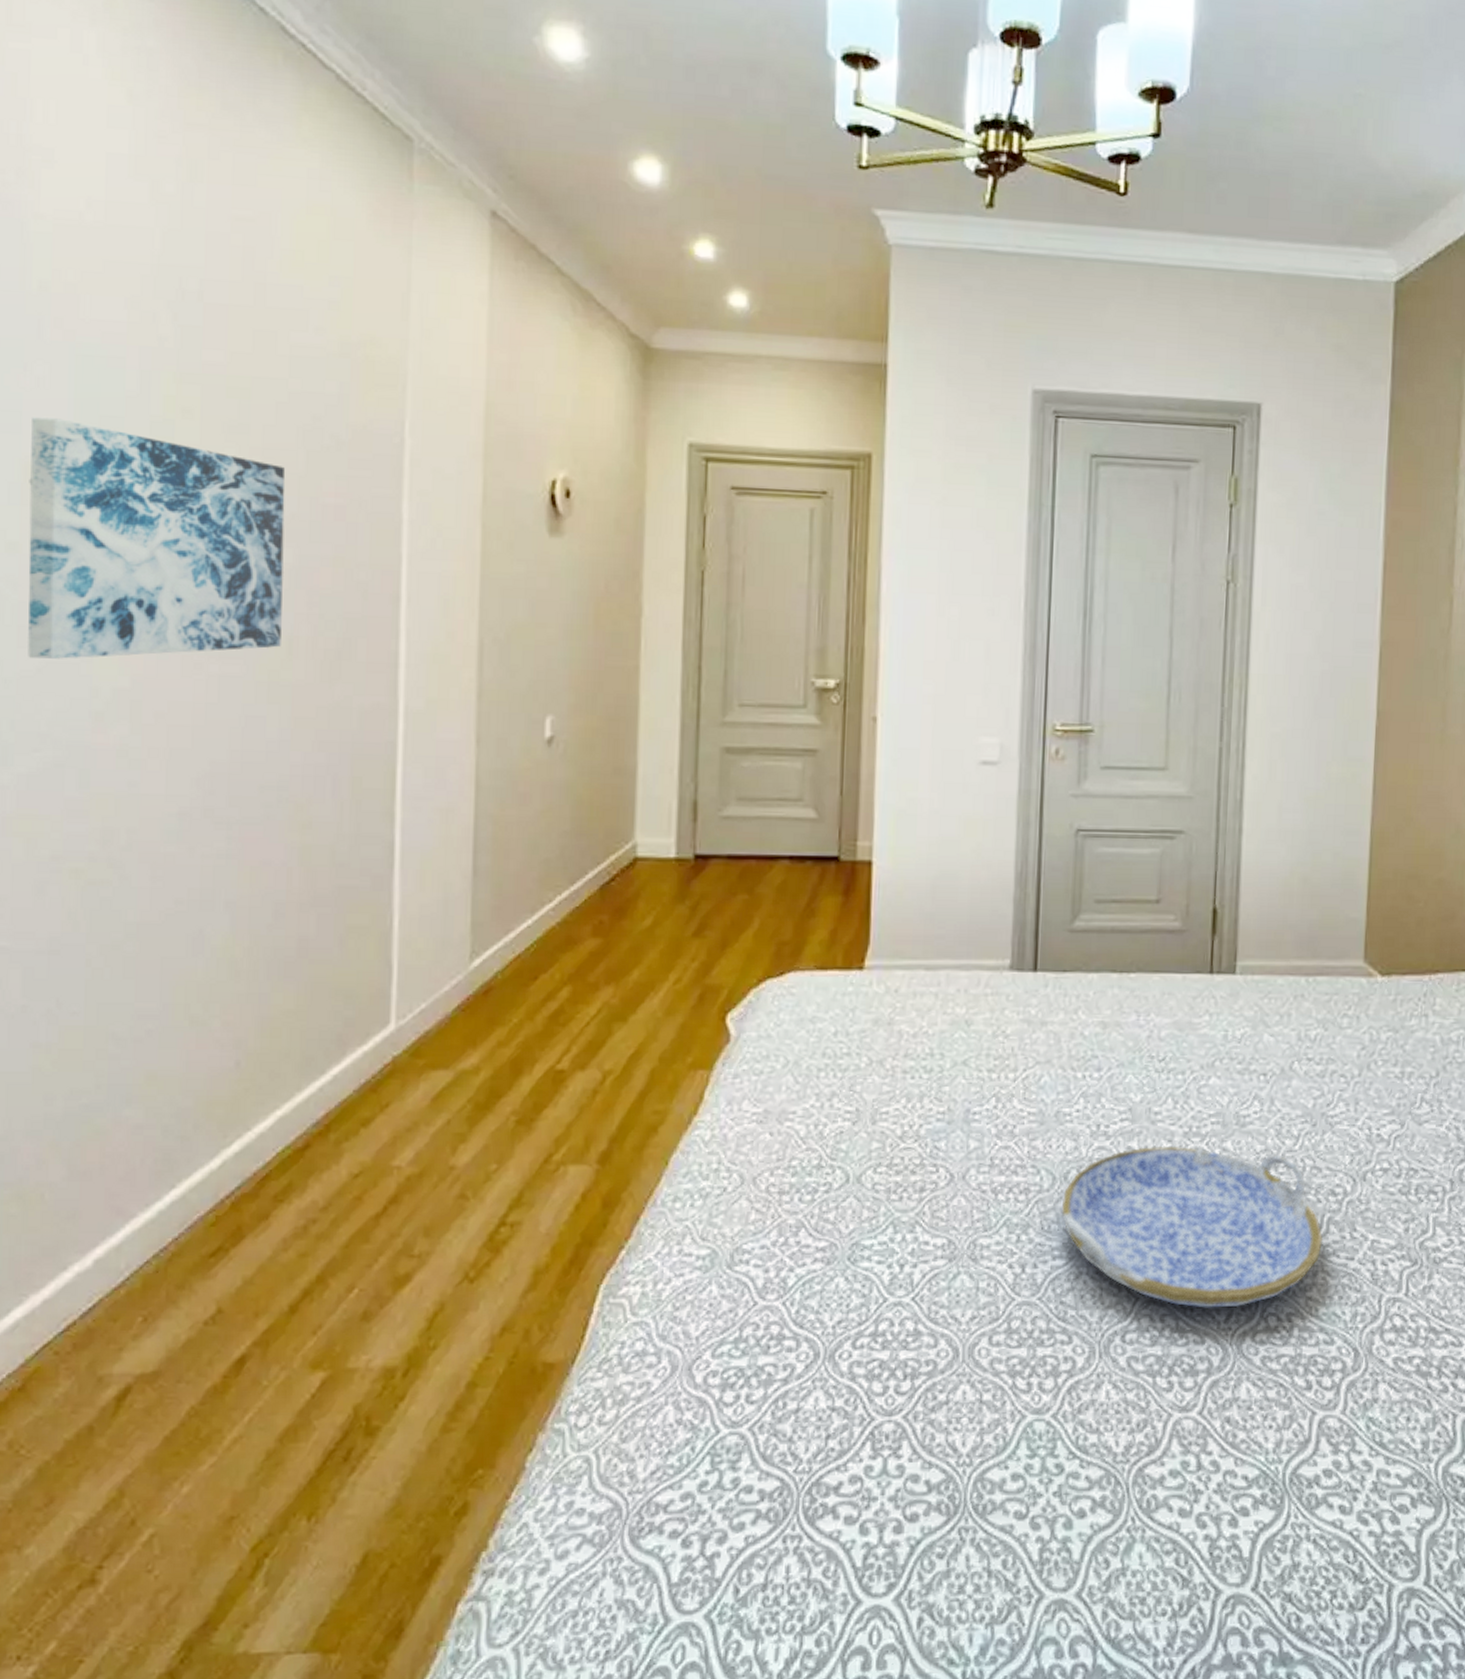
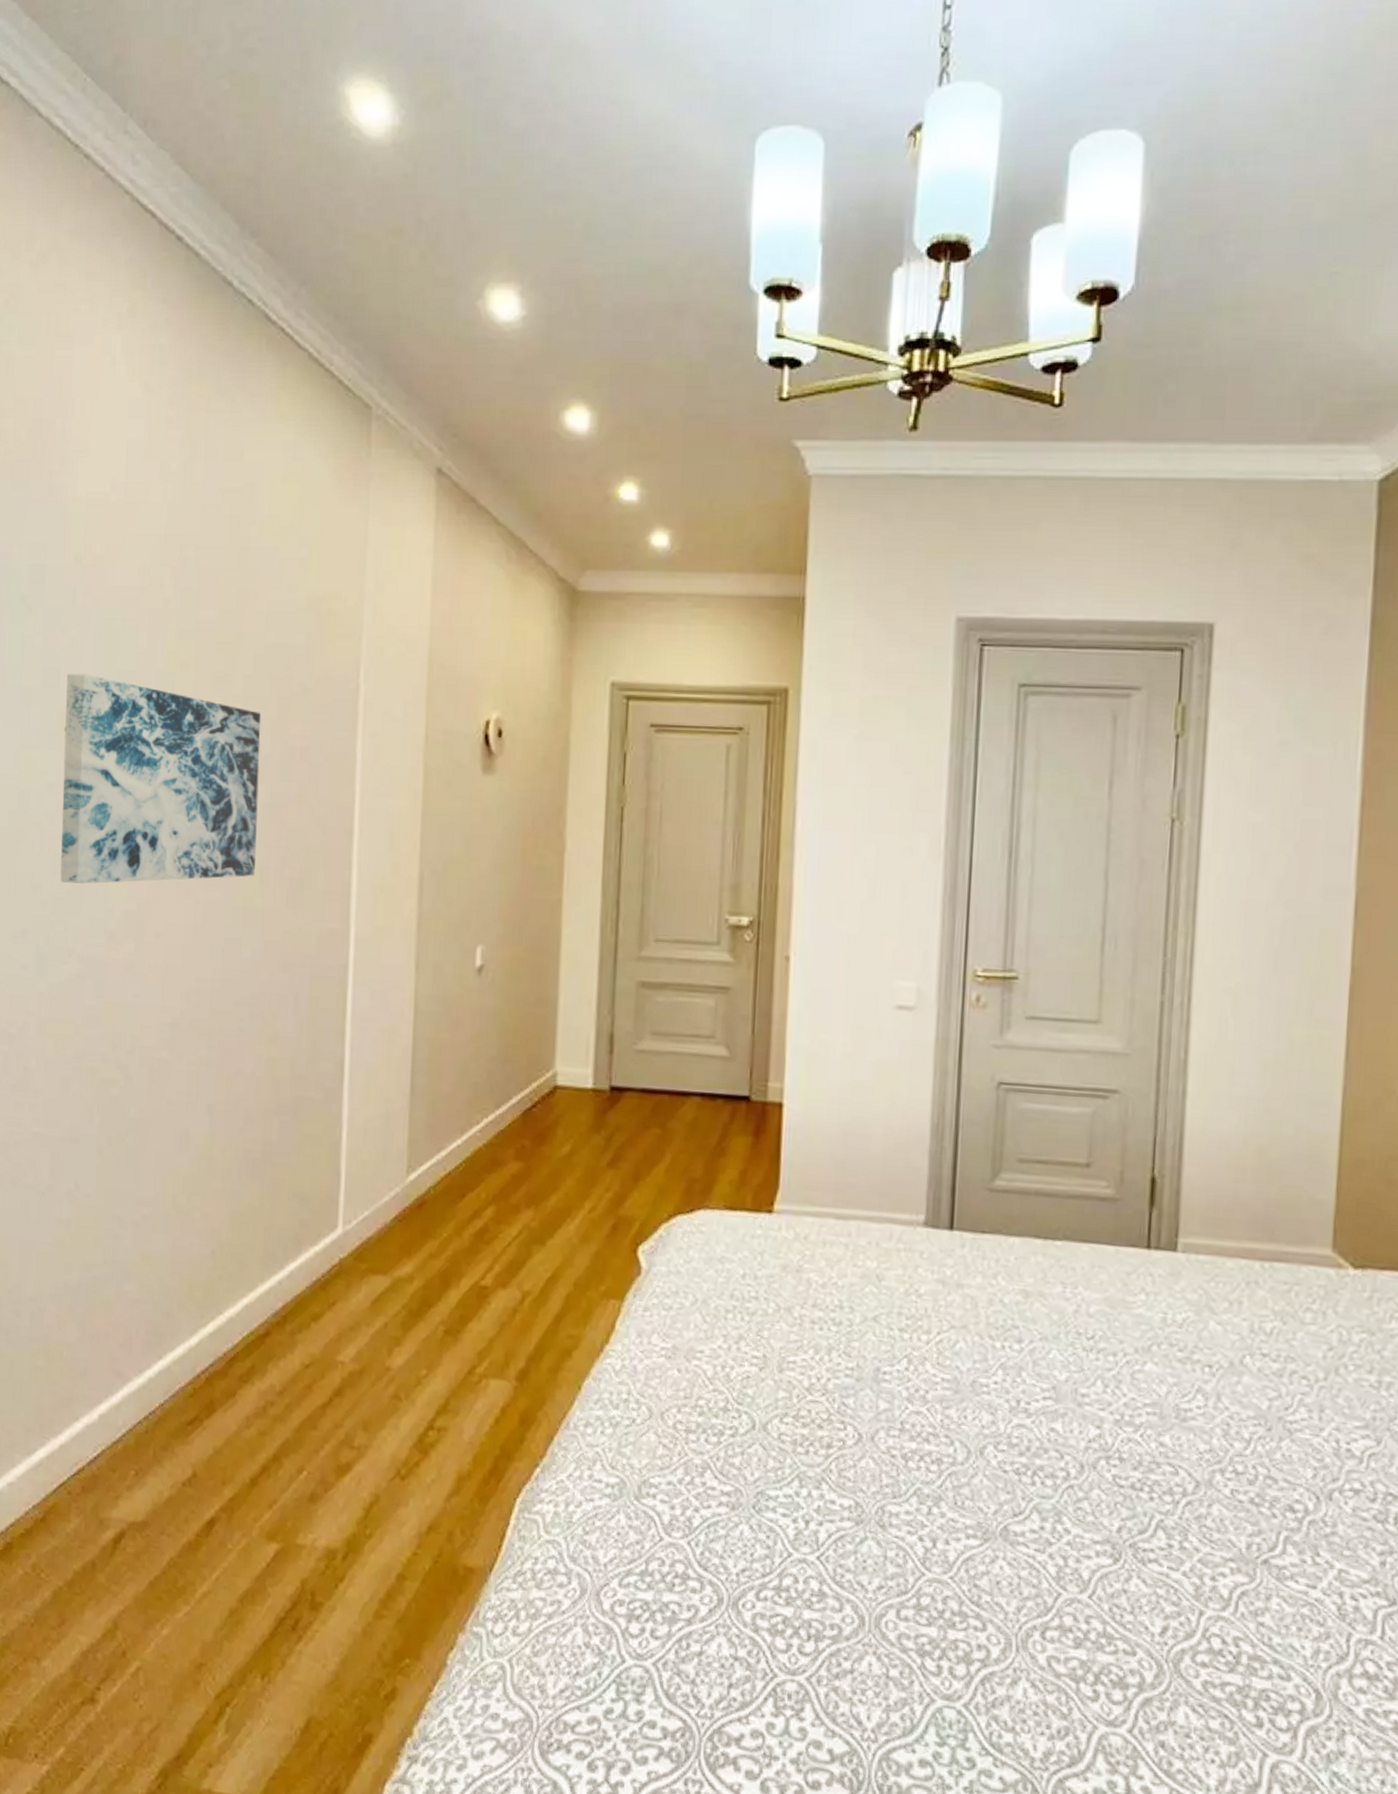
serving tray: present [1061,1146,1322,1308] -> none [976,1430,1278,1622]

